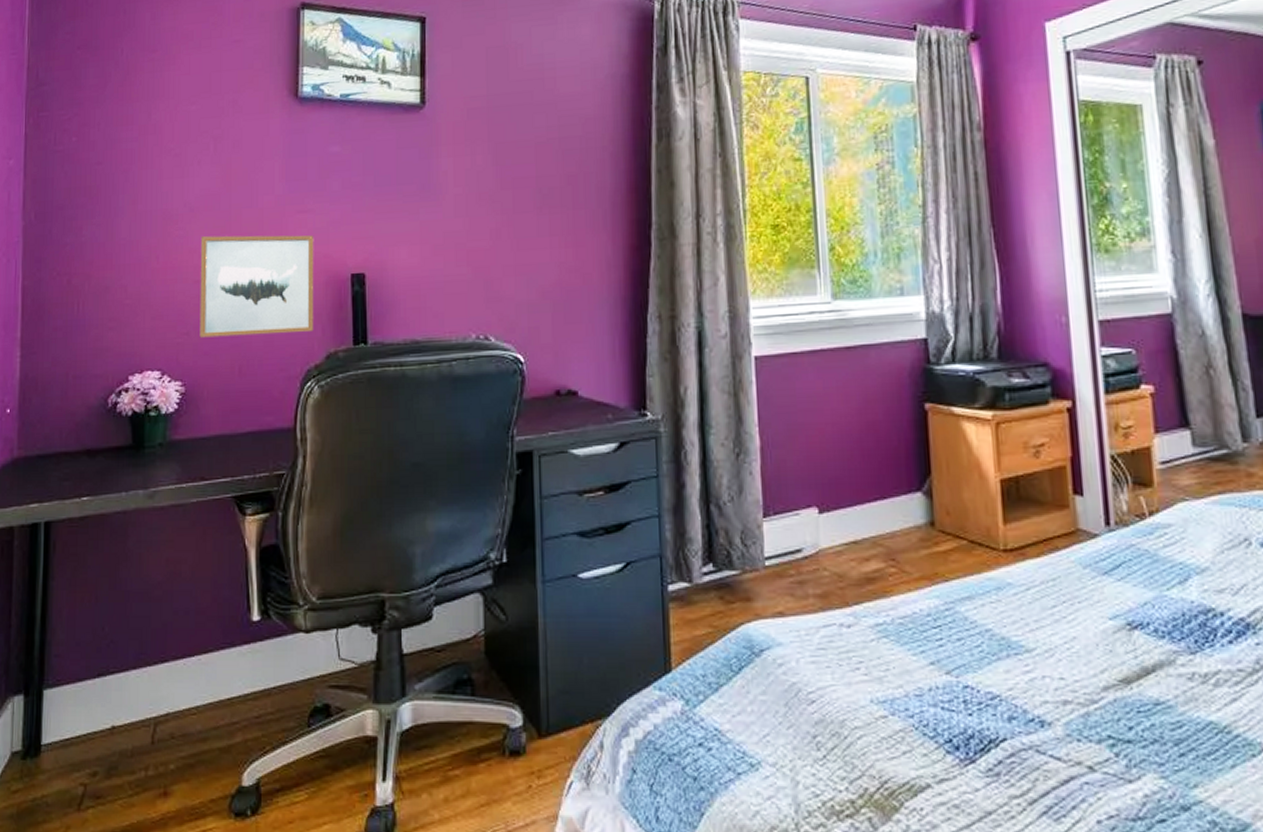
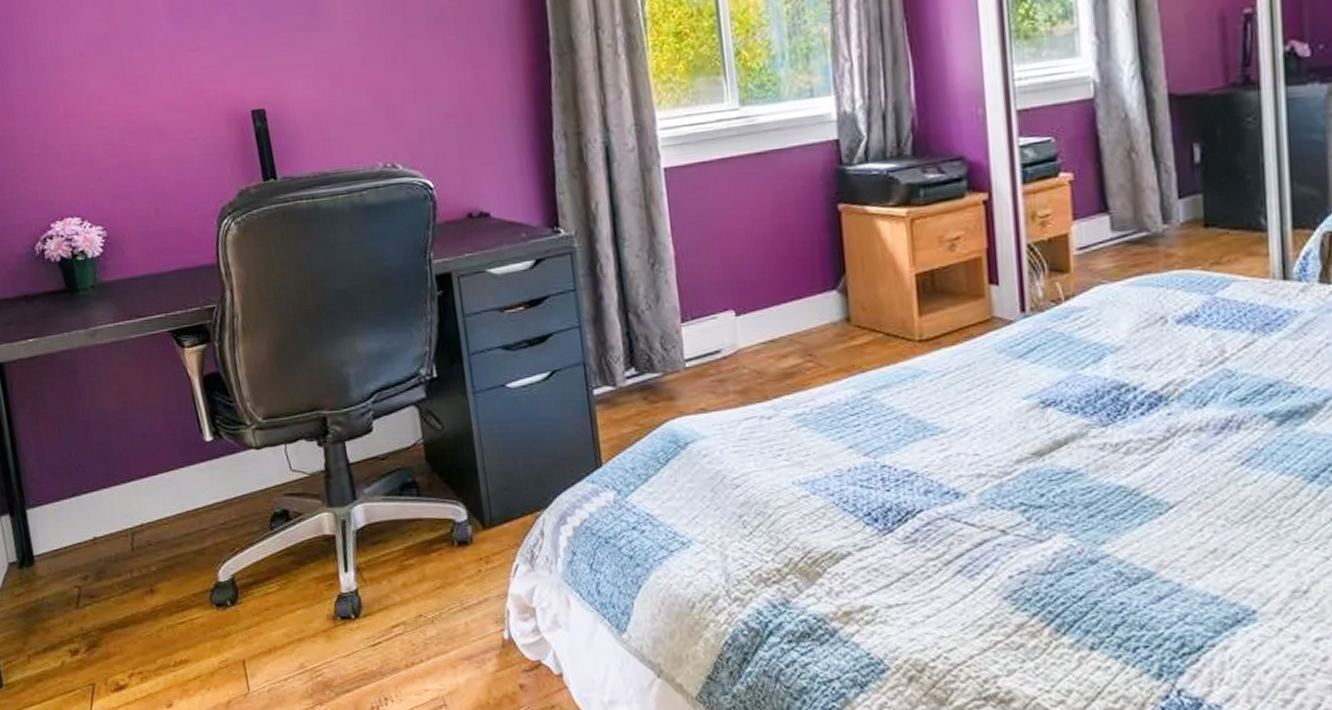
wall art: present [199,235,314,338] -> none [96,73,222,183]

